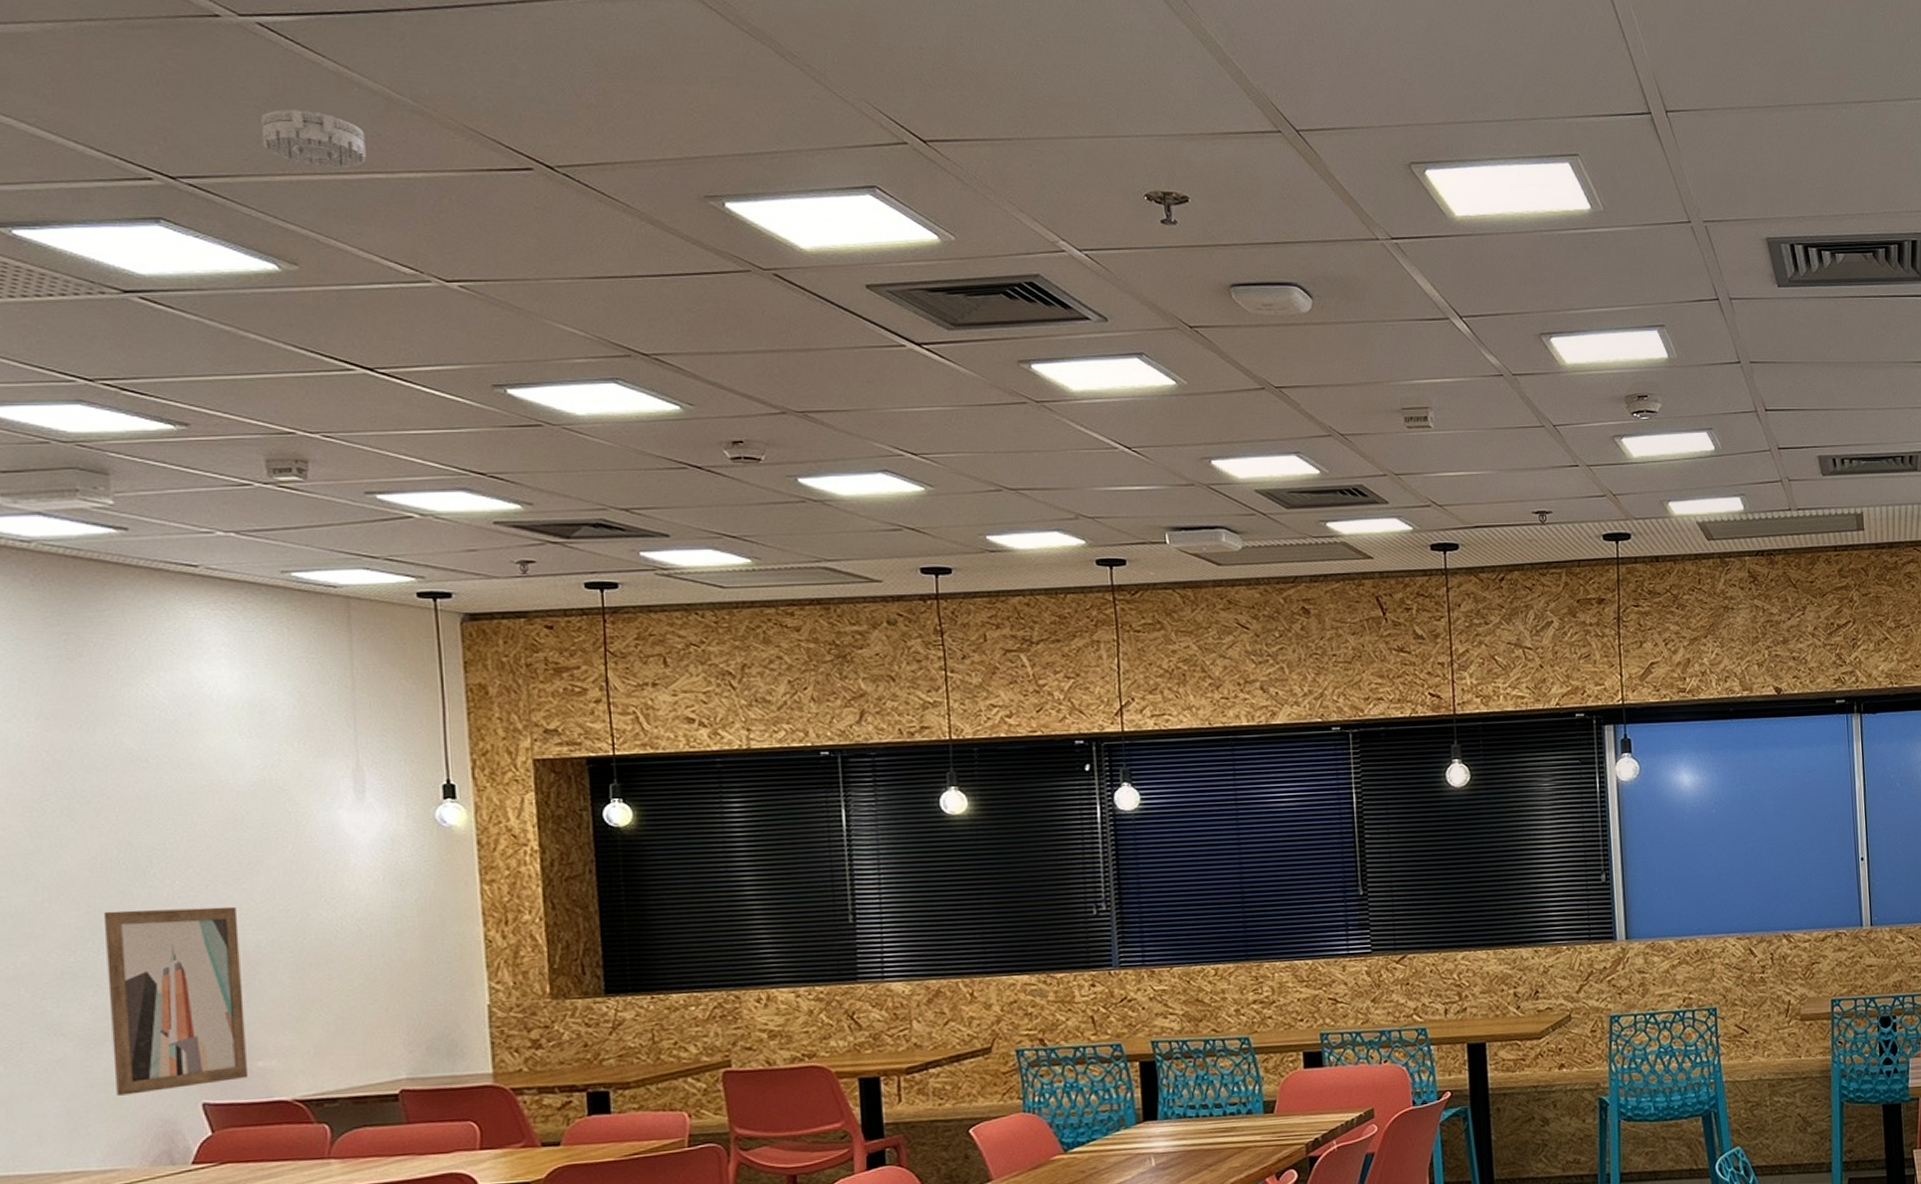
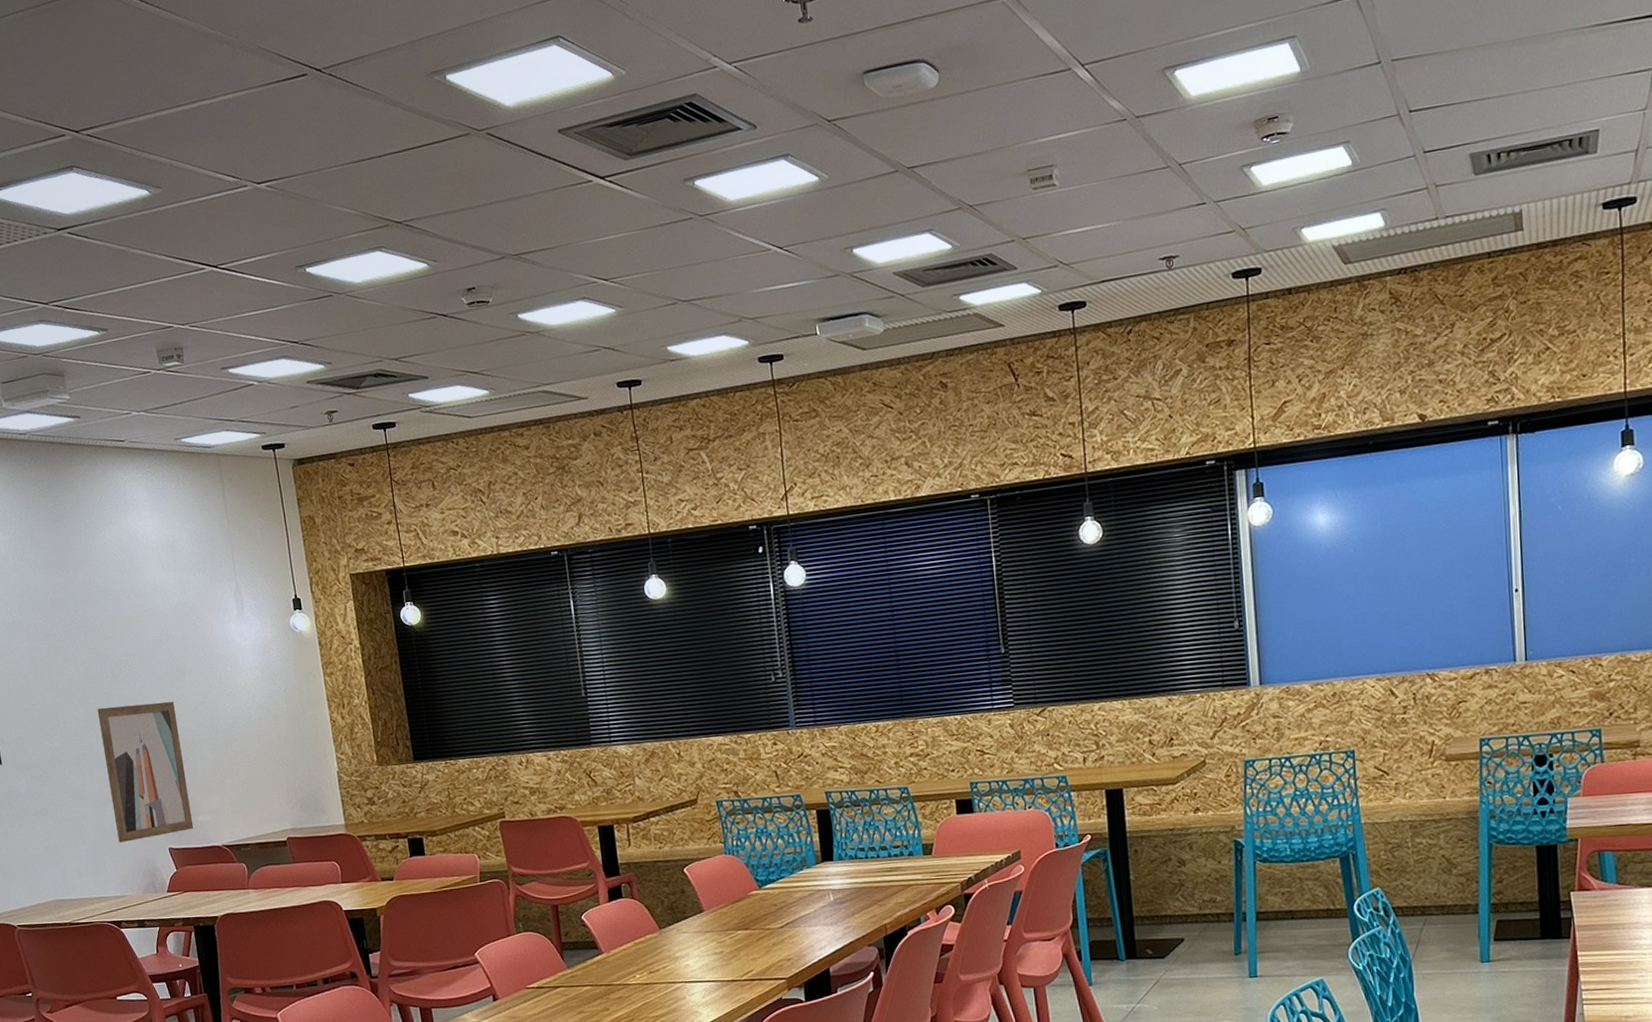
smoke detector: present [261,109,366,168] -> none [125,56,196,103]

